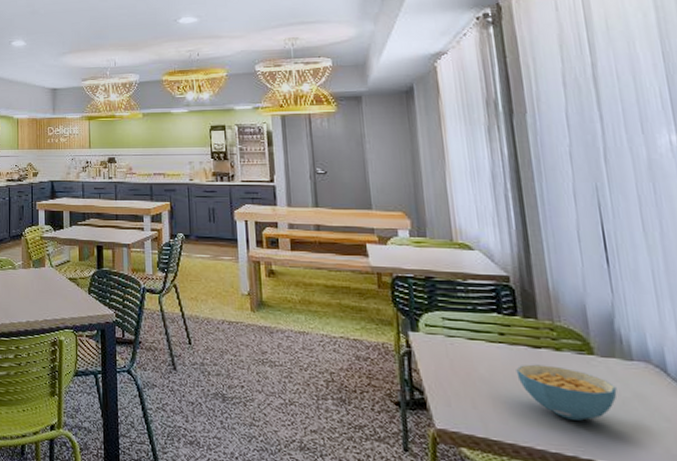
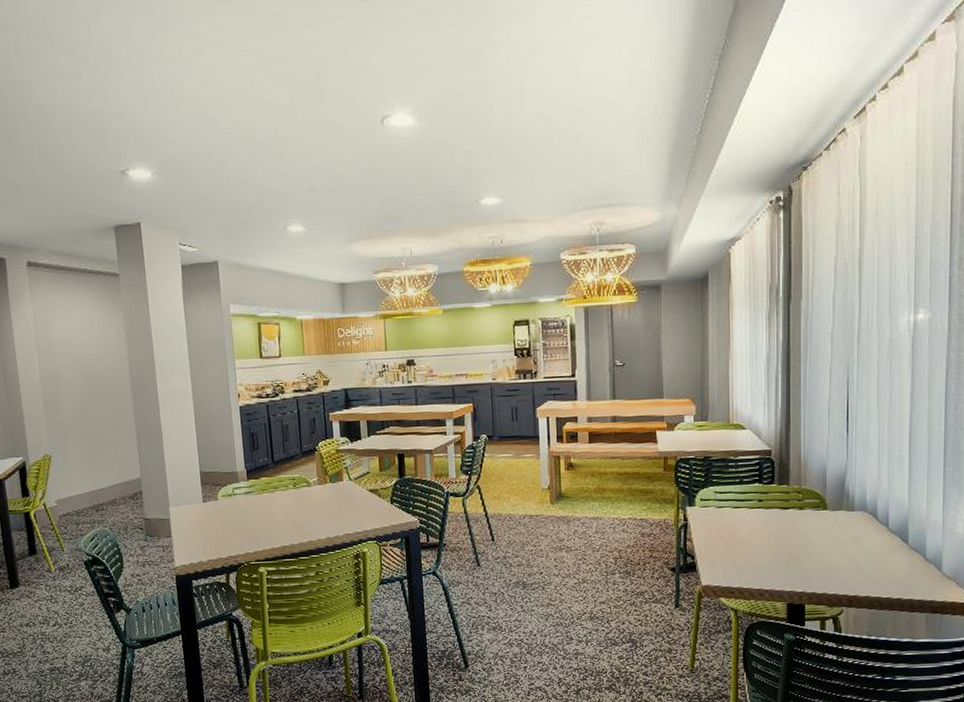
cereal bowl: present [516,364,617,421] -> none [768,522,840,564]

